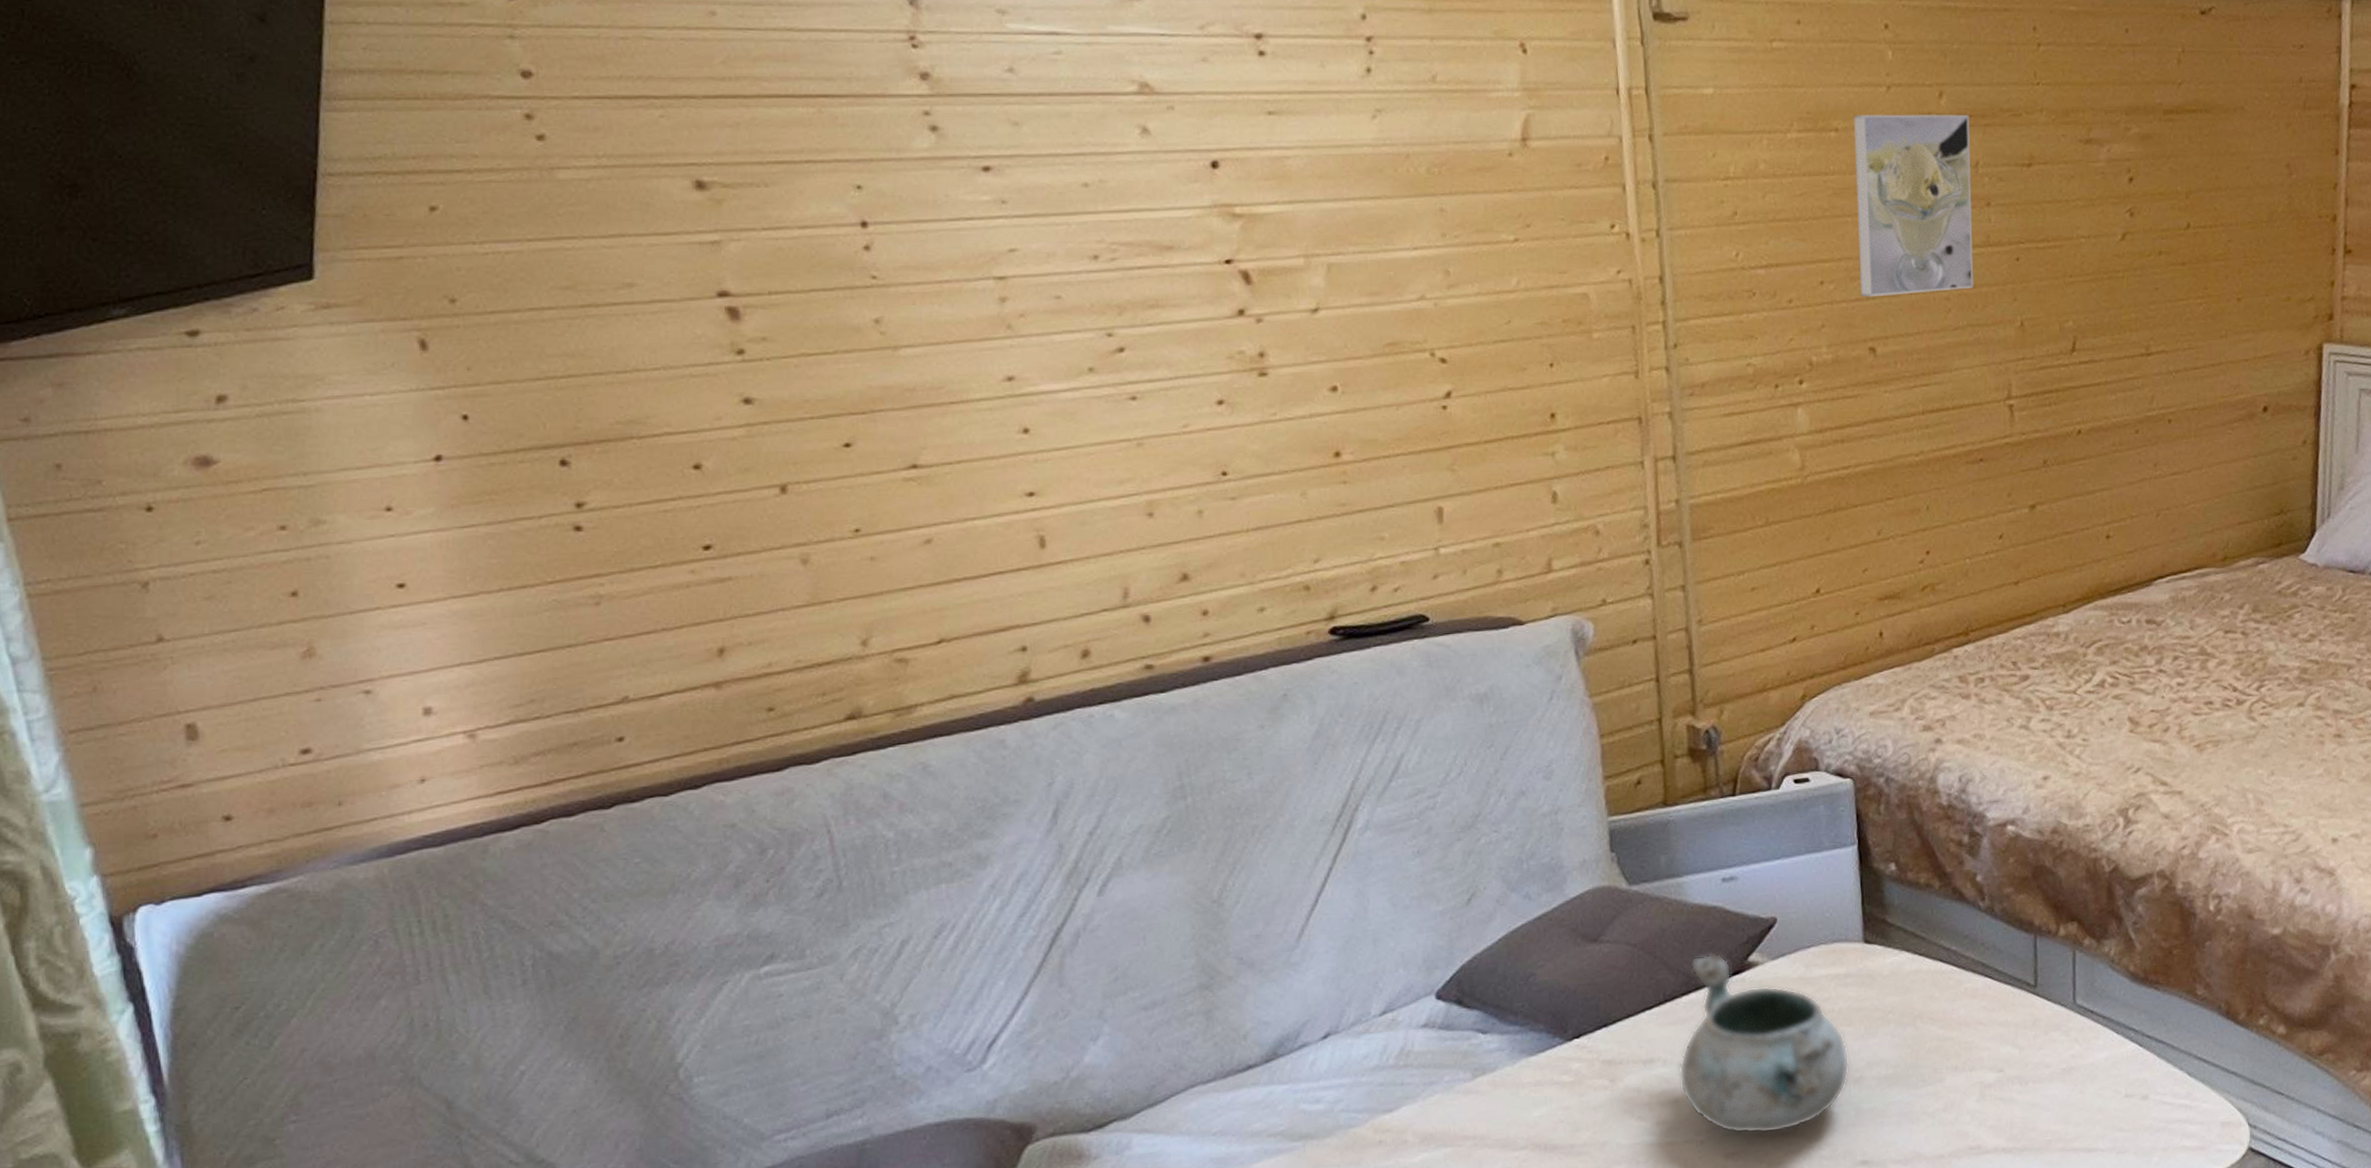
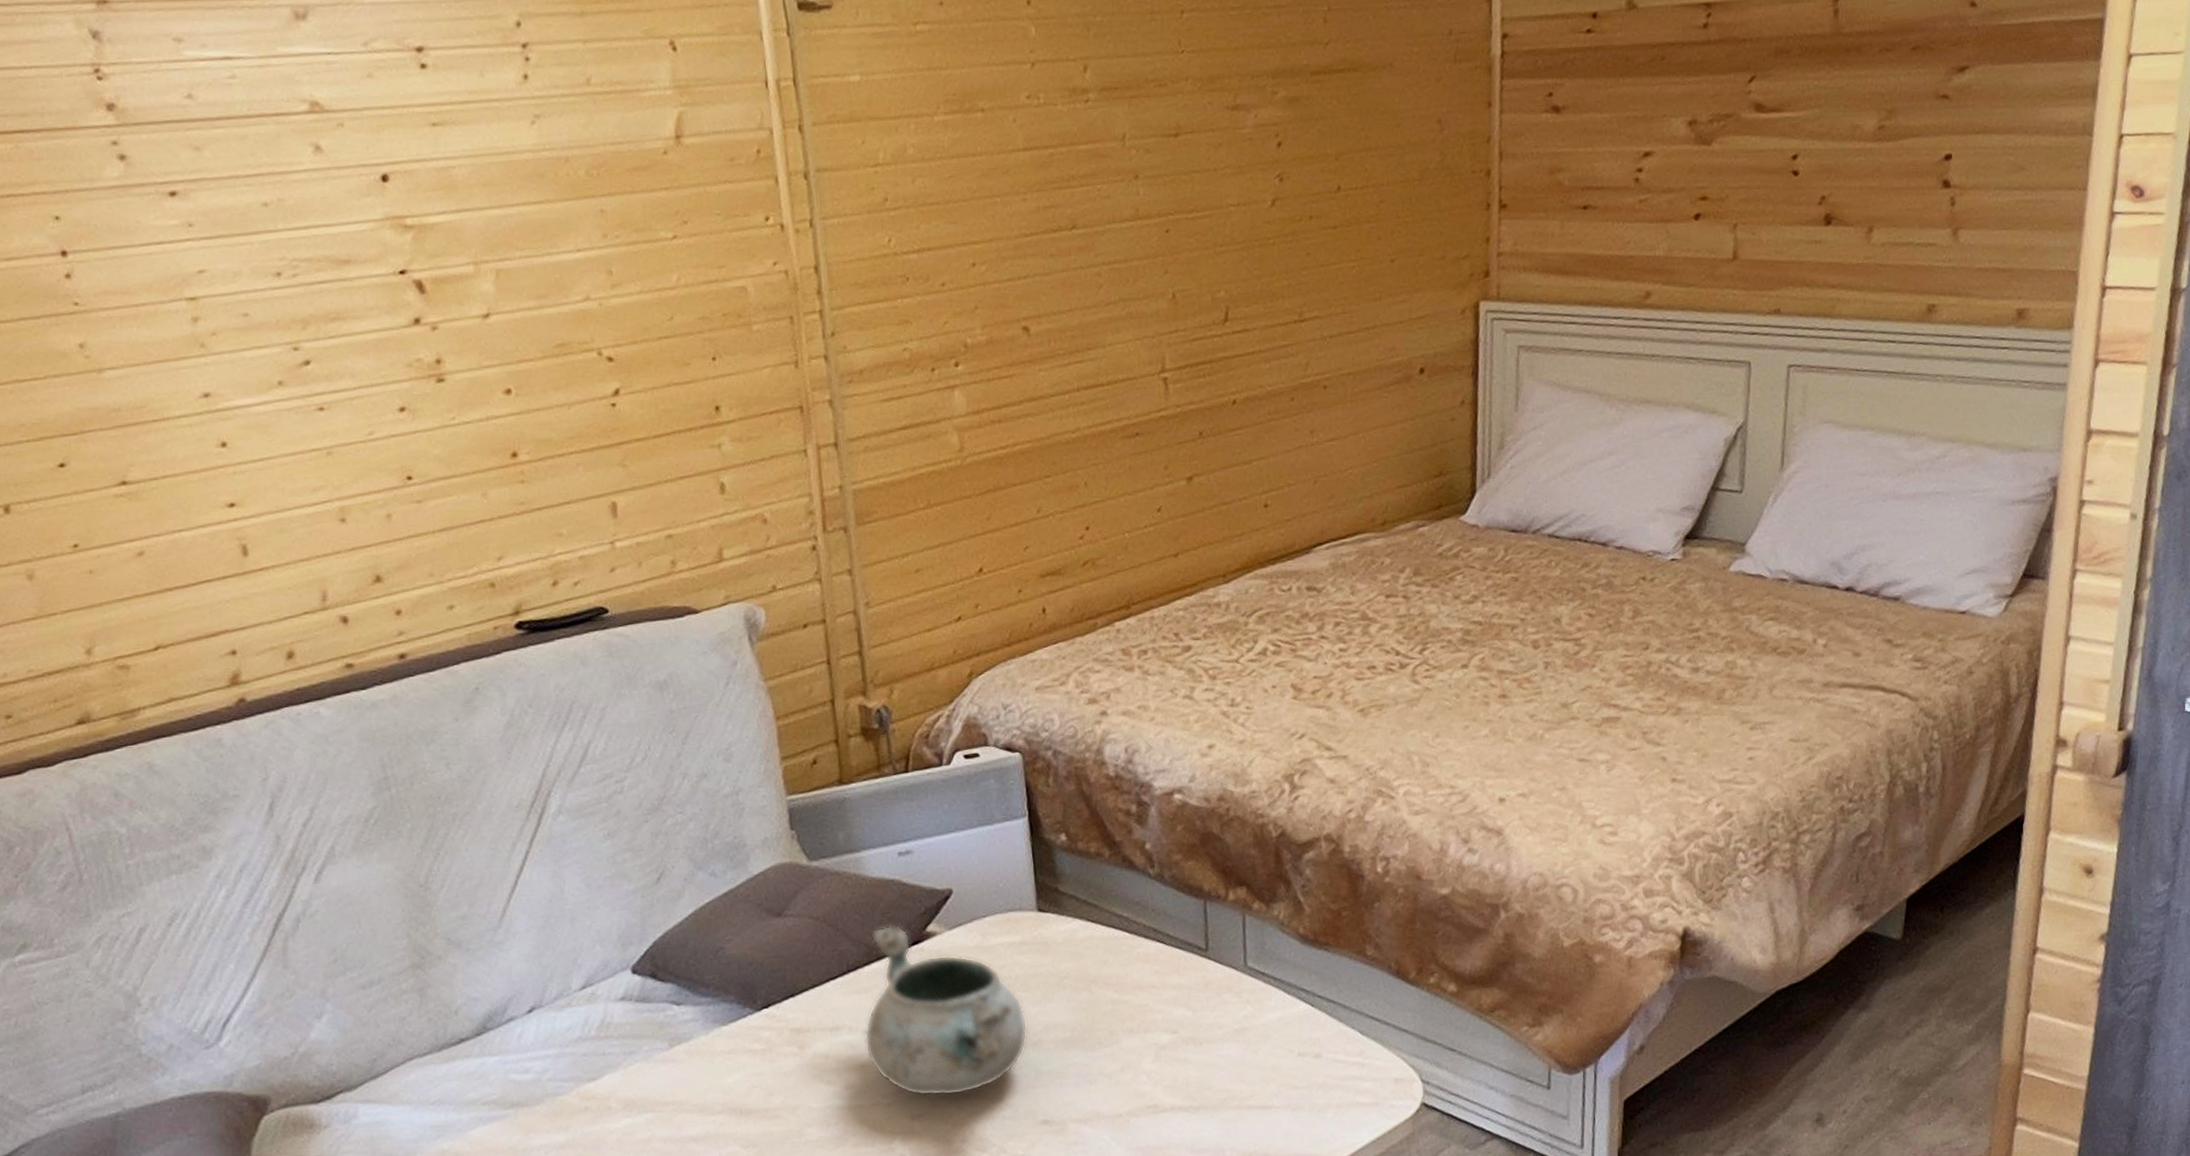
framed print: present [1853,114,1974,297] -> none [998,87,1124,277]

